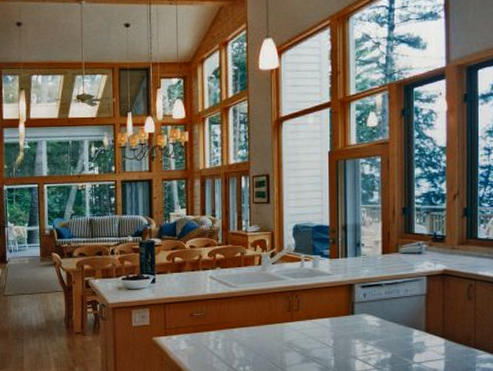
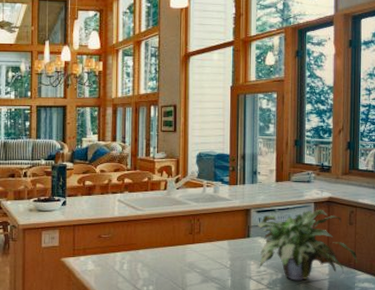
potted plant: none [363,283,478,361] -> present [258,209,358,281]

